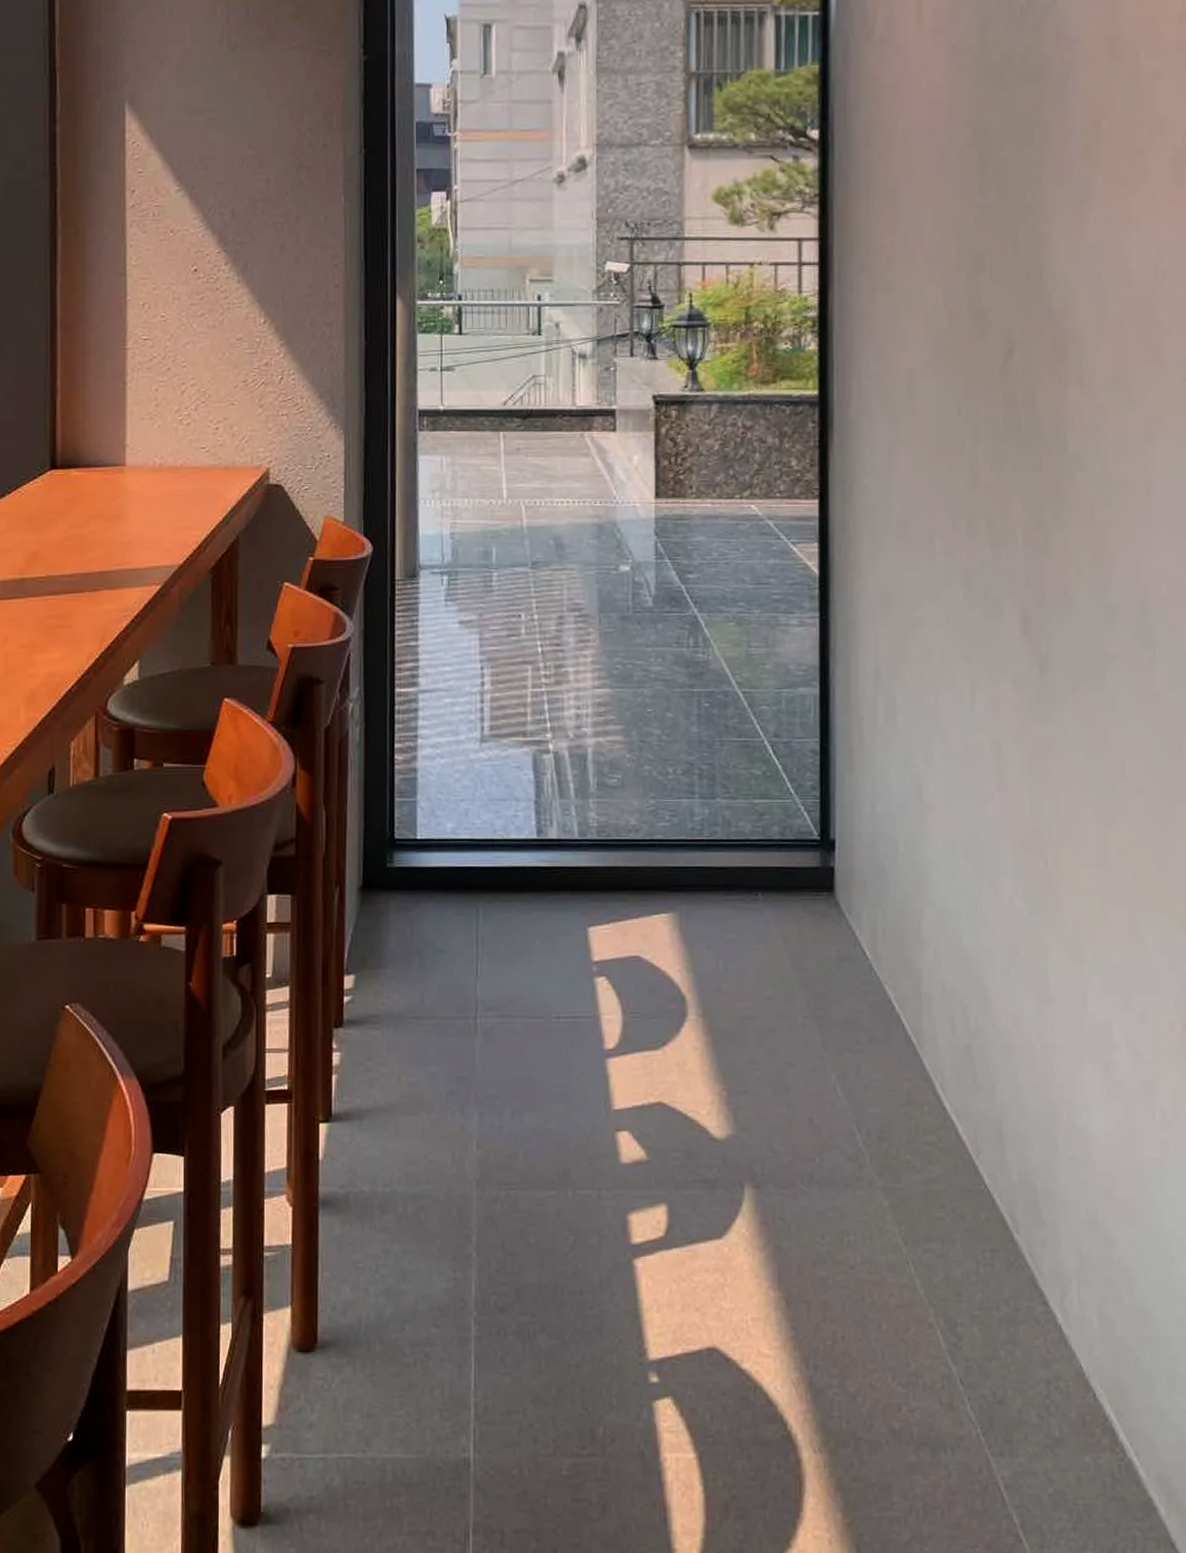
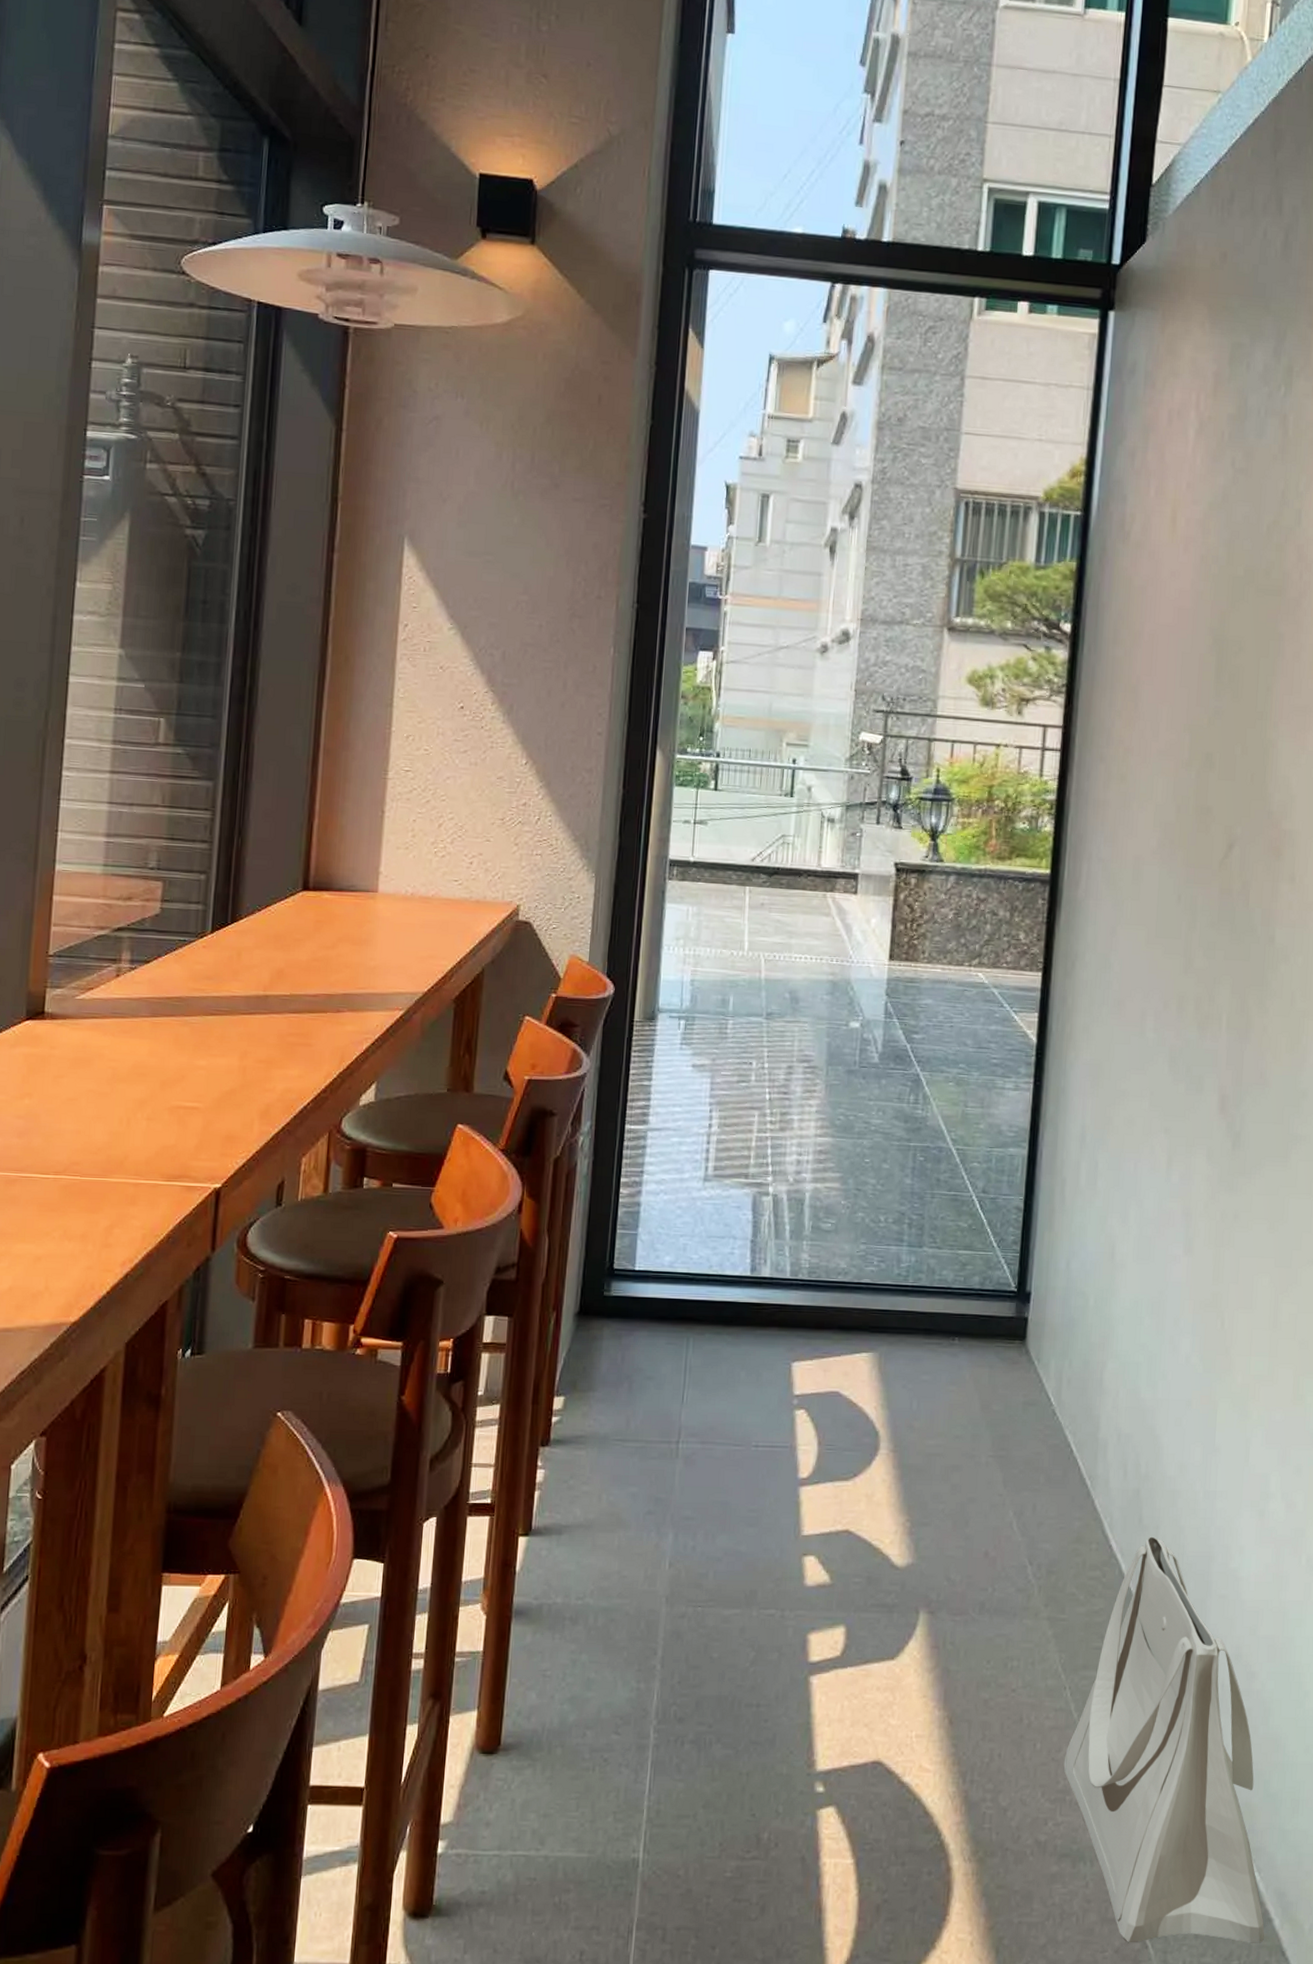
tote bag: none [913,1096,1151,1538] -> present [1063,1536,1265,1944]

